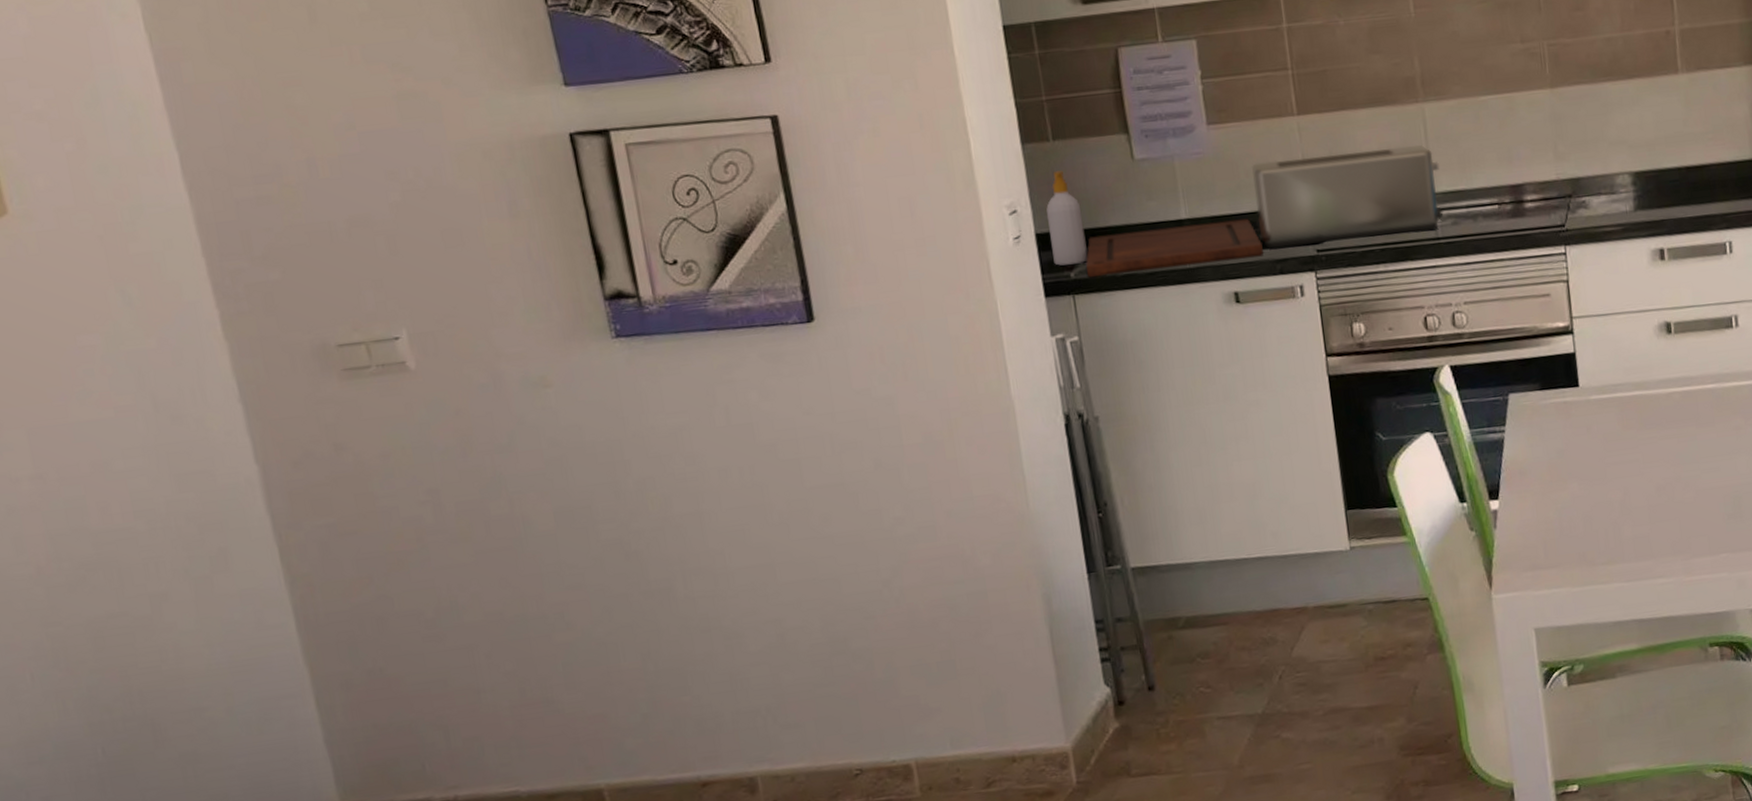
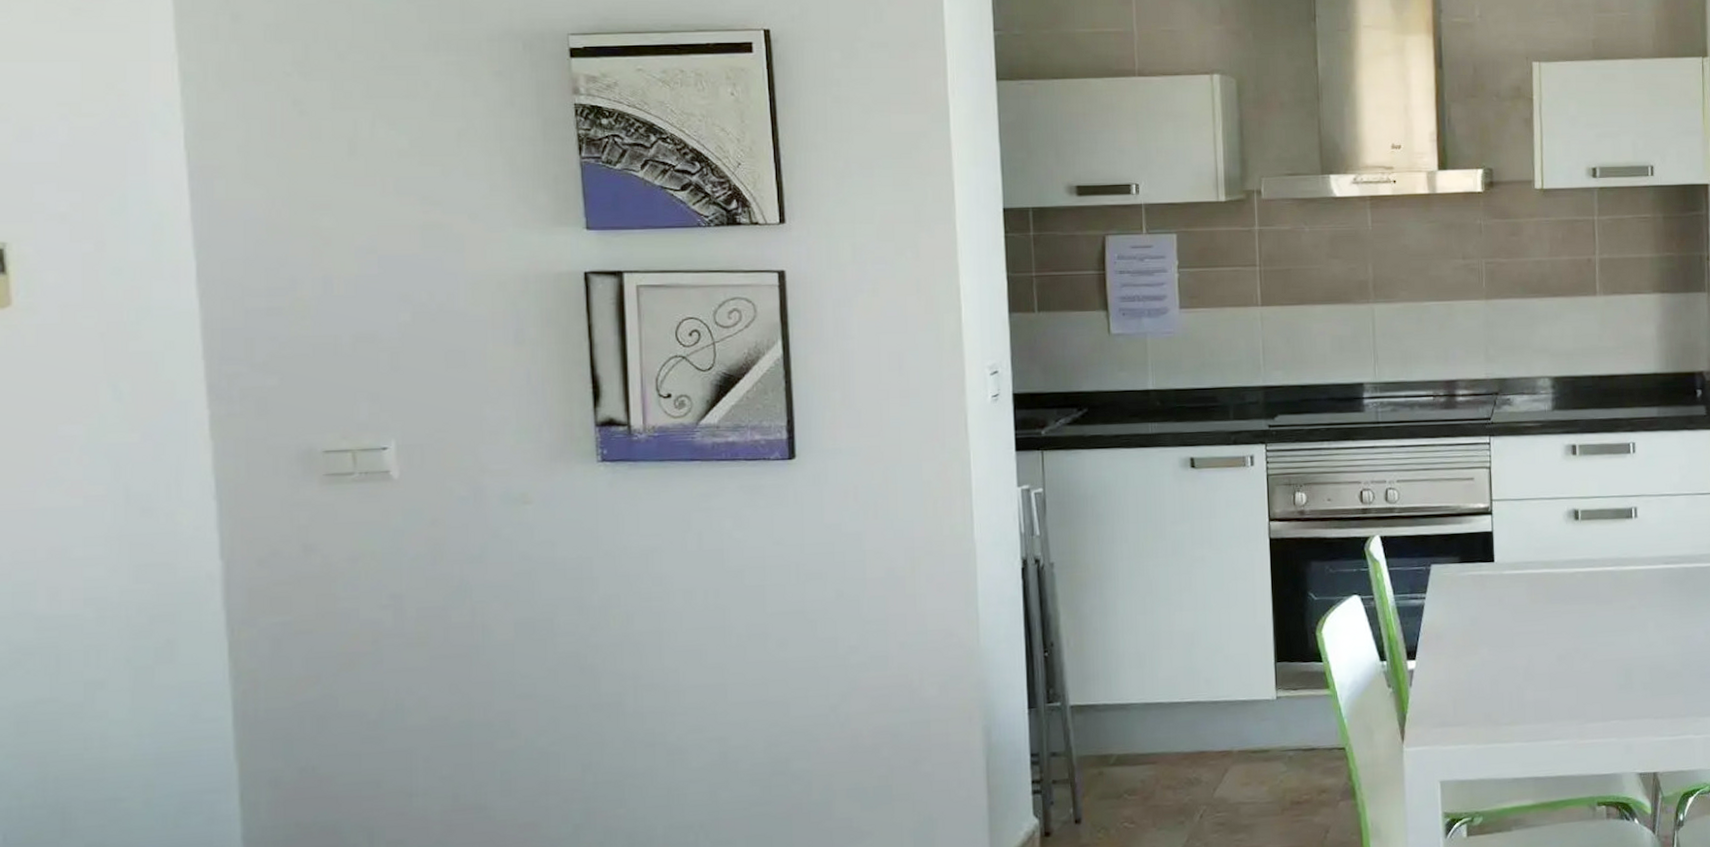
soap bottle: present [1046,170,1088,266] -> none [1025,339,1059,424]
cutting board: present [1086,218,1264,278] -> none [1057,393,1220,436]
toaster: present [1251,144,1444,249] -> none [1215,339,1384,422]

